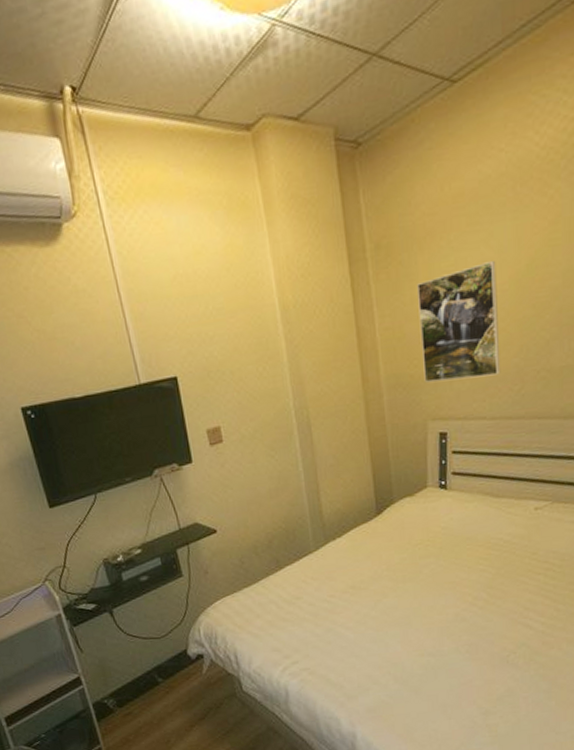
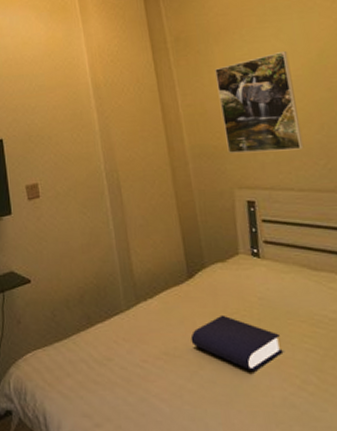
book: none [376,546,460,595] -> present [190,315,284,372]

